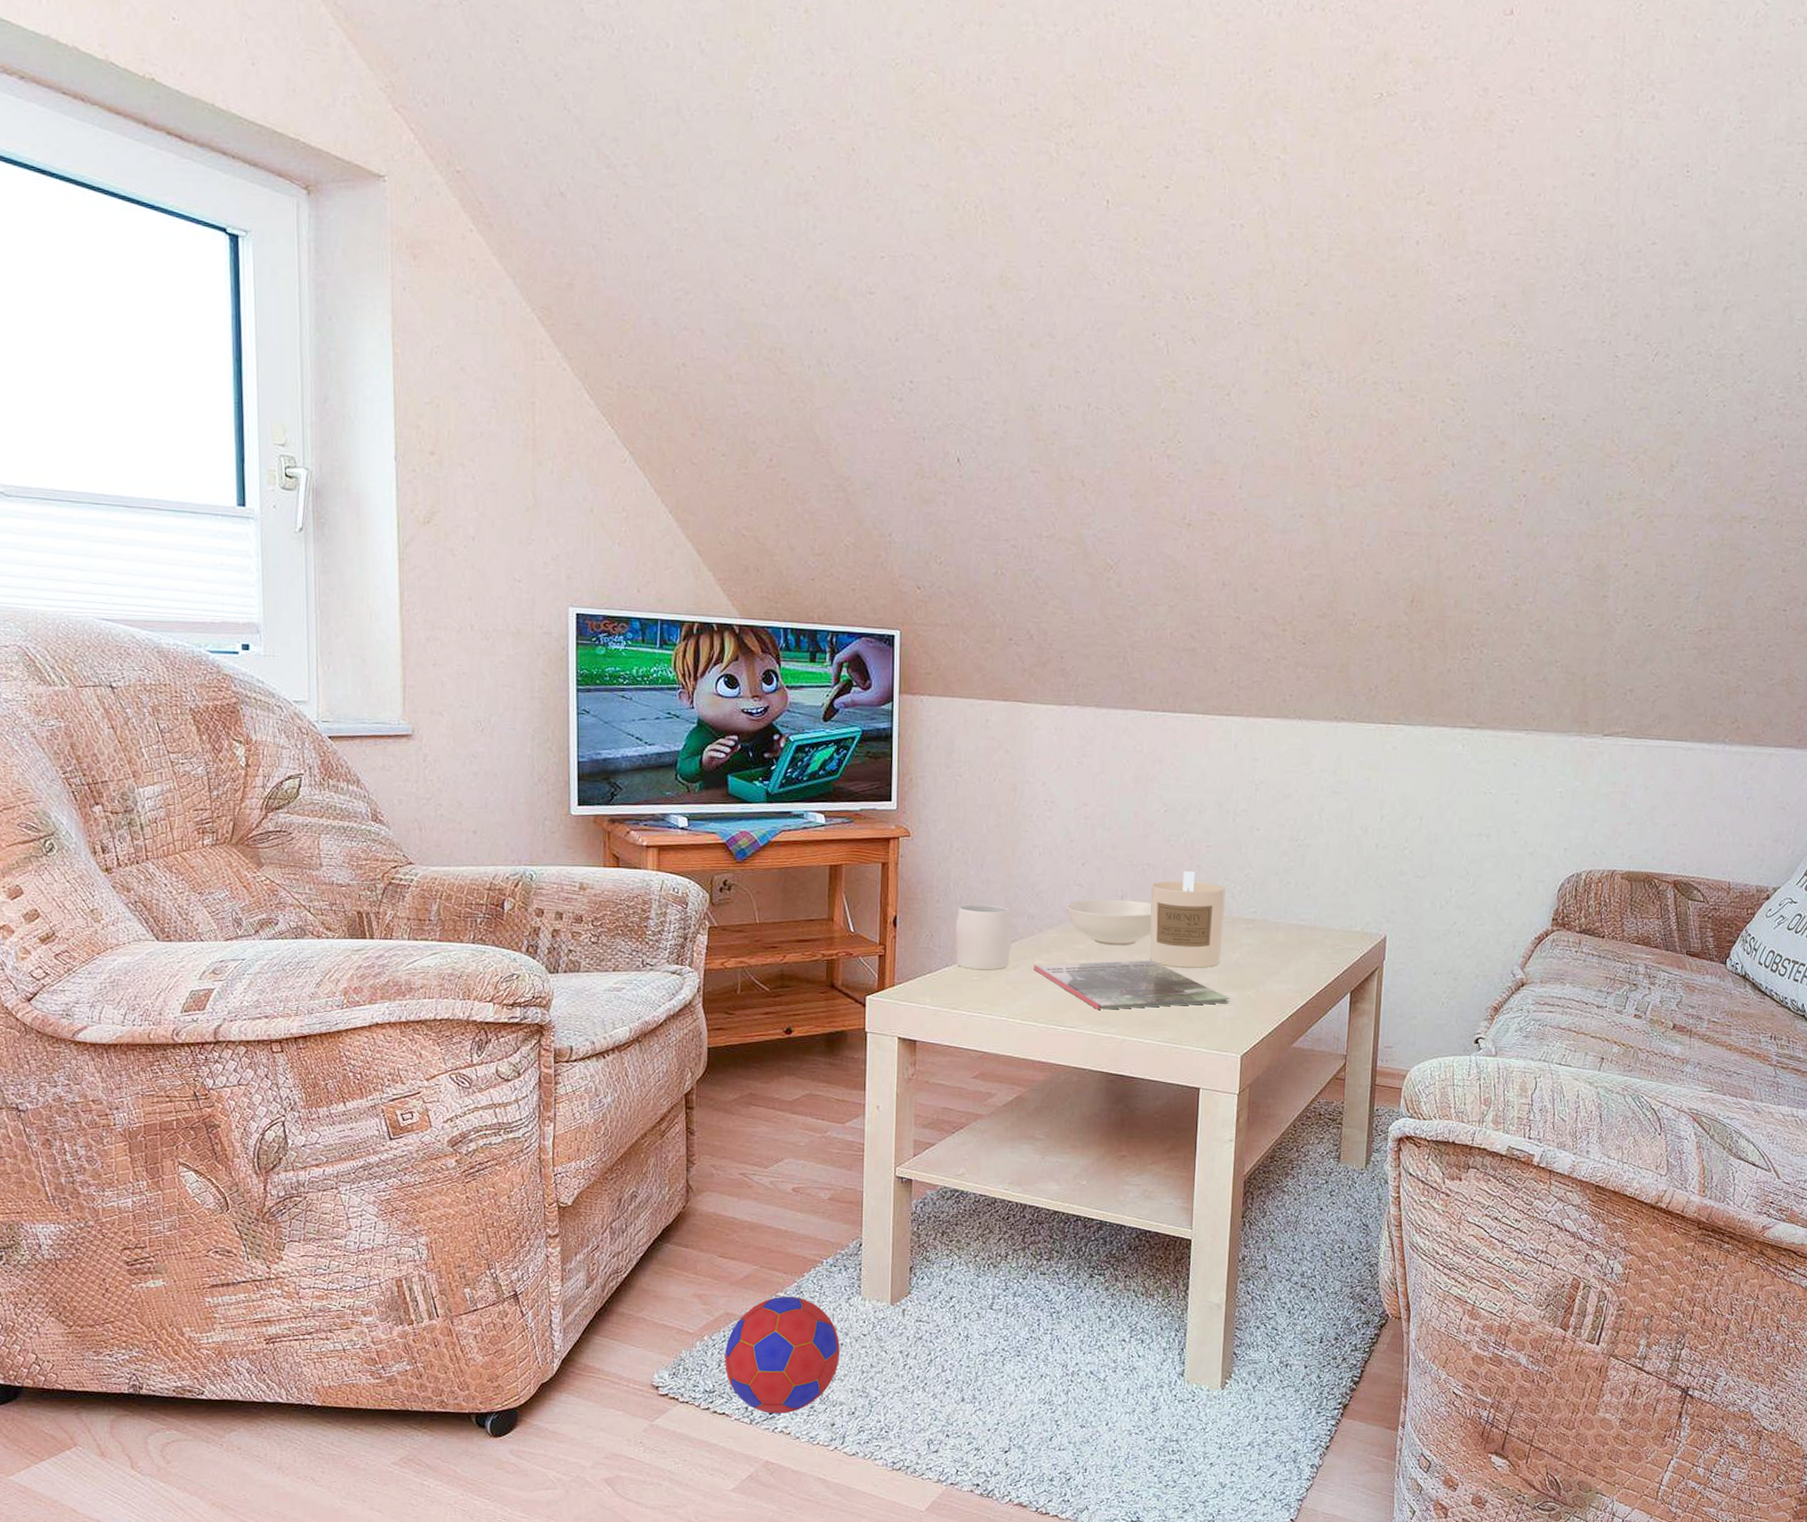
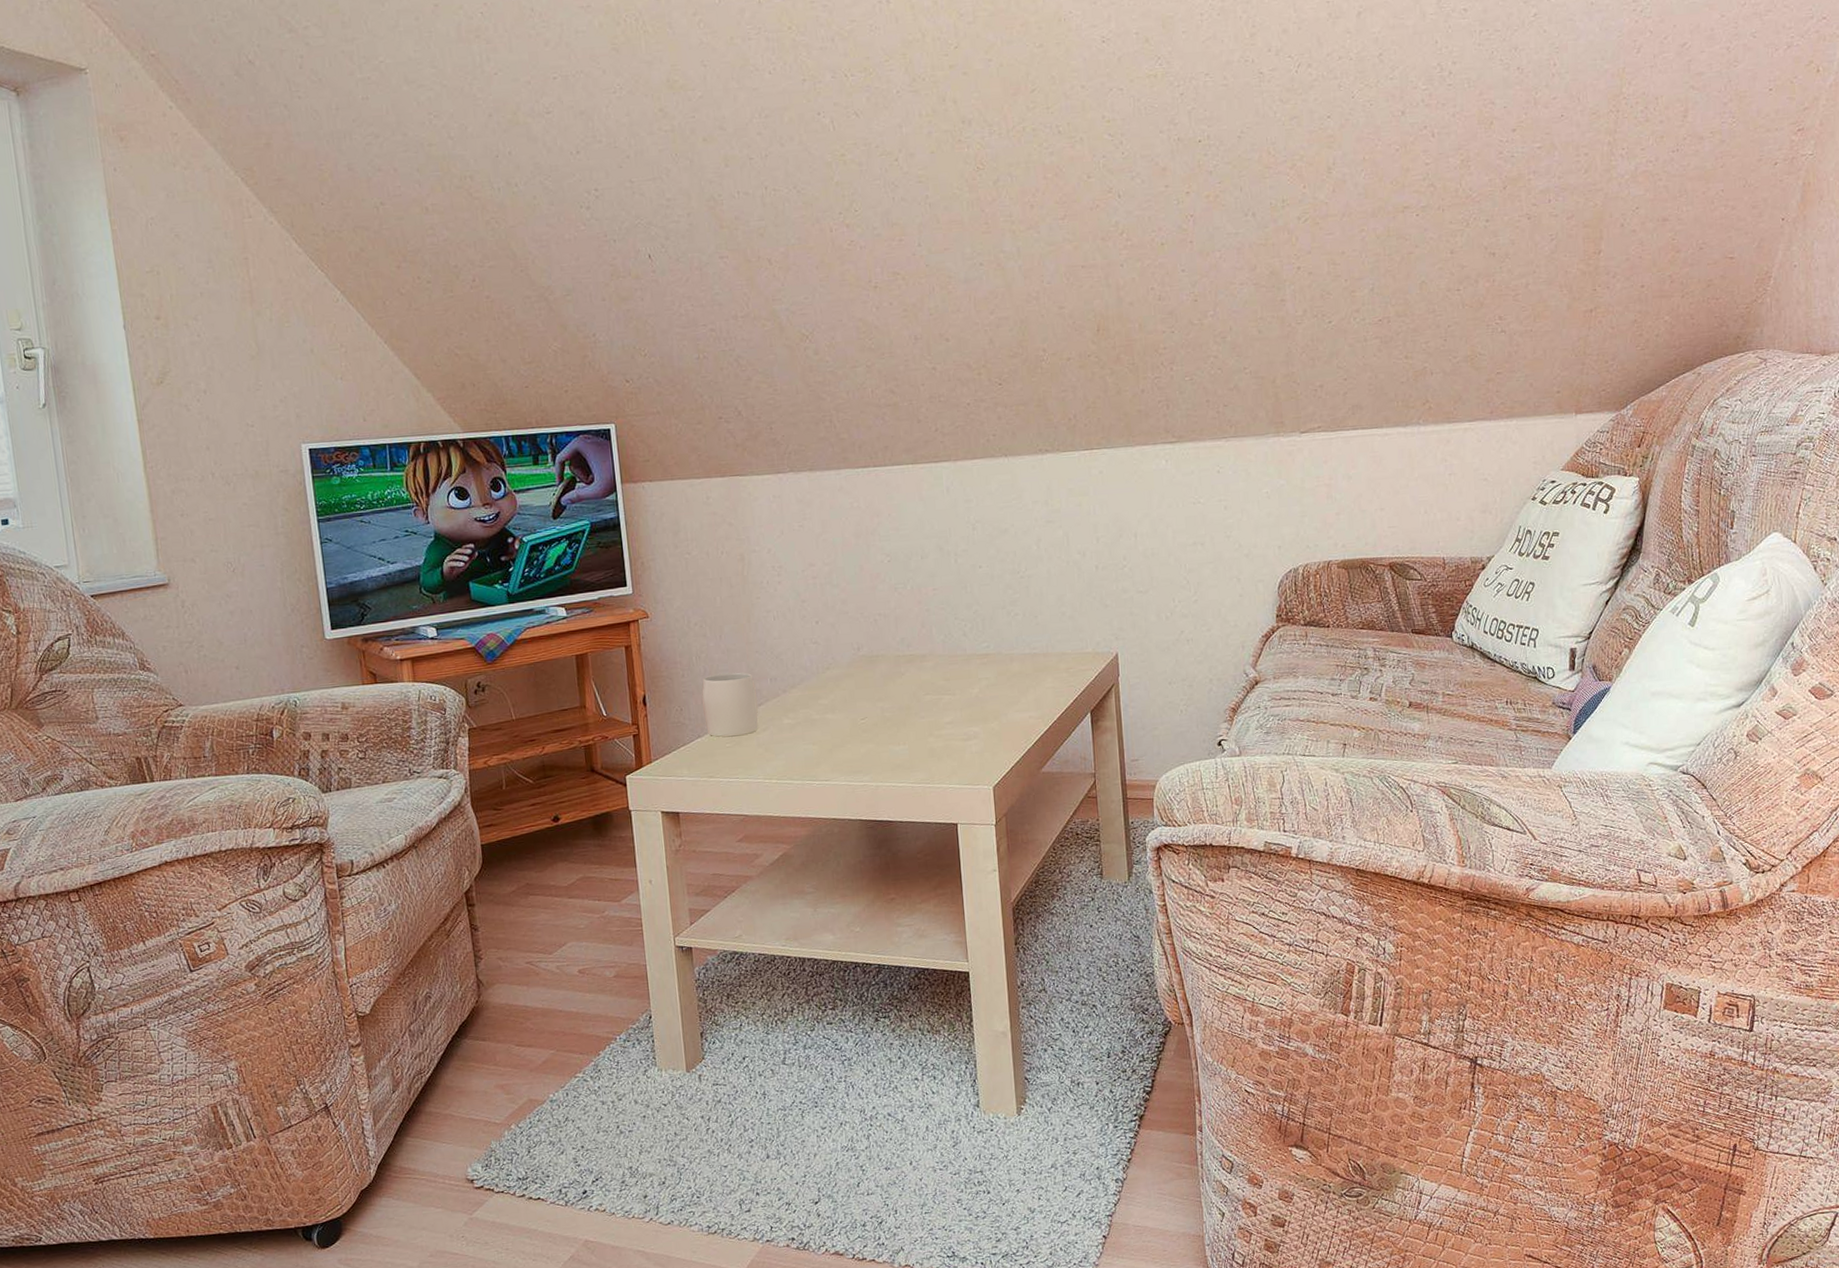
toy ball: present [725,1296,841,1414] -> none [532,1075,644,1193]
magazine: present [1033,960,1230,1011] -> none [782,706,975,761]
bowl: present [1065,899,1152,946] -> none [805,650,891,697]
candle: present [1149,871,1226,968] -> none [884,615,961,710]

